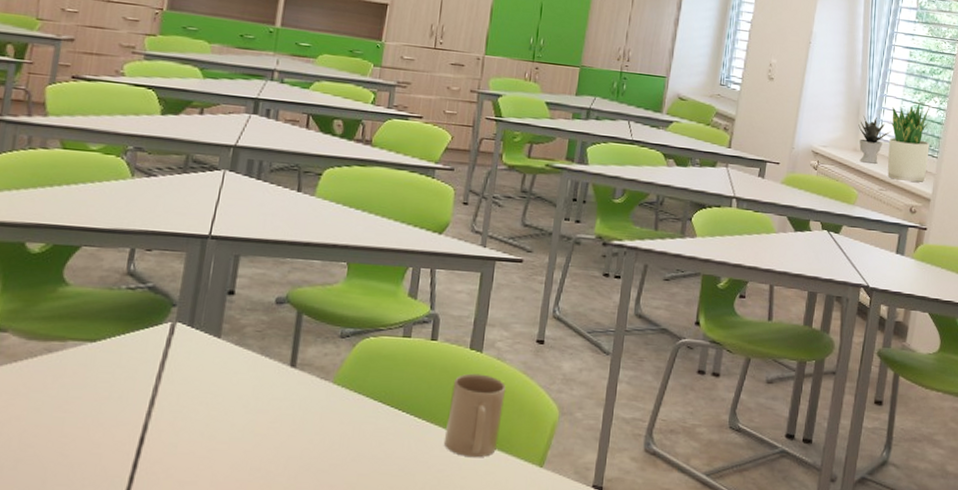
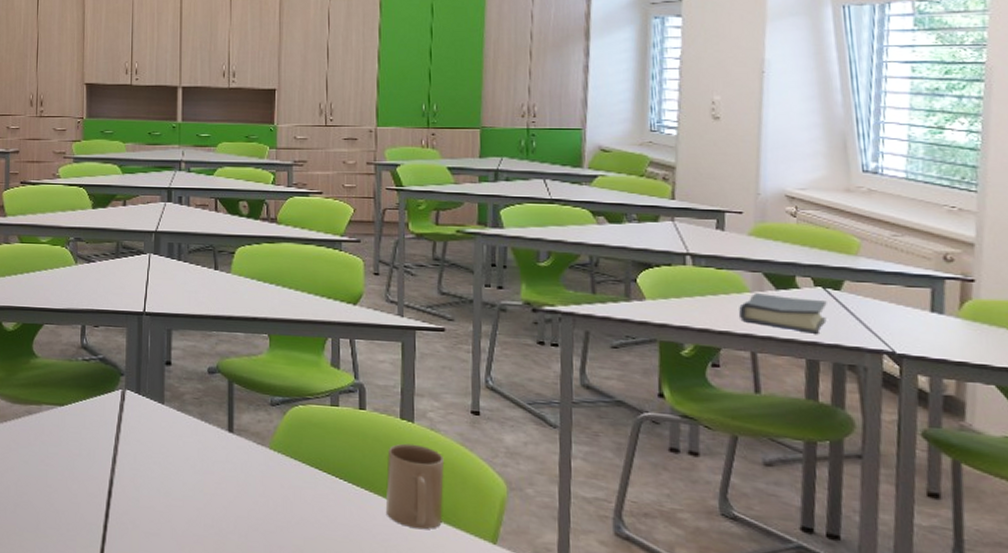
hardback book: none [766,234,829,270] -> present [739,293,827,334]
potted plant: present [858,116,891,164] -> none [848,148,898,205]
planter: present [887,103,930,183] -> none [894,127,963,224]

